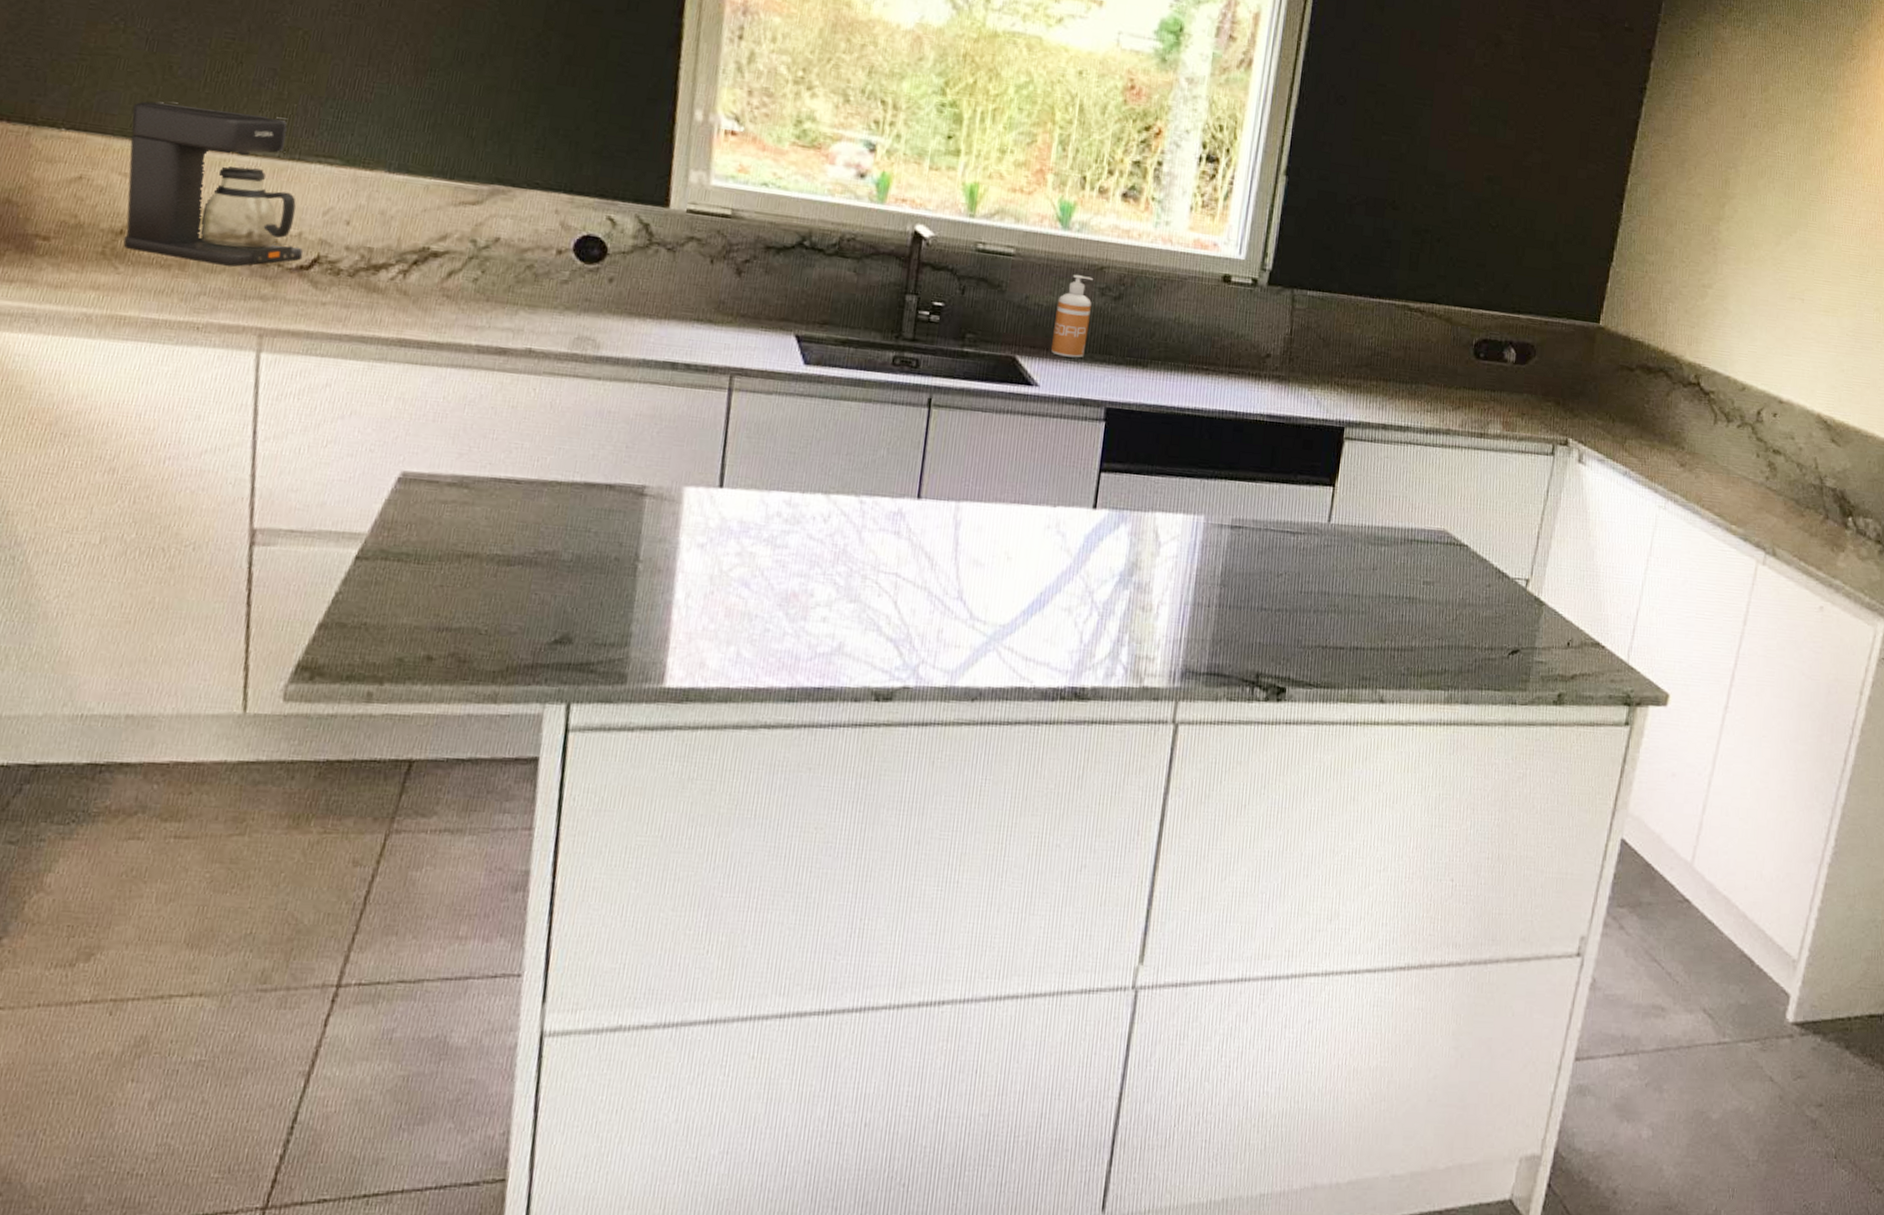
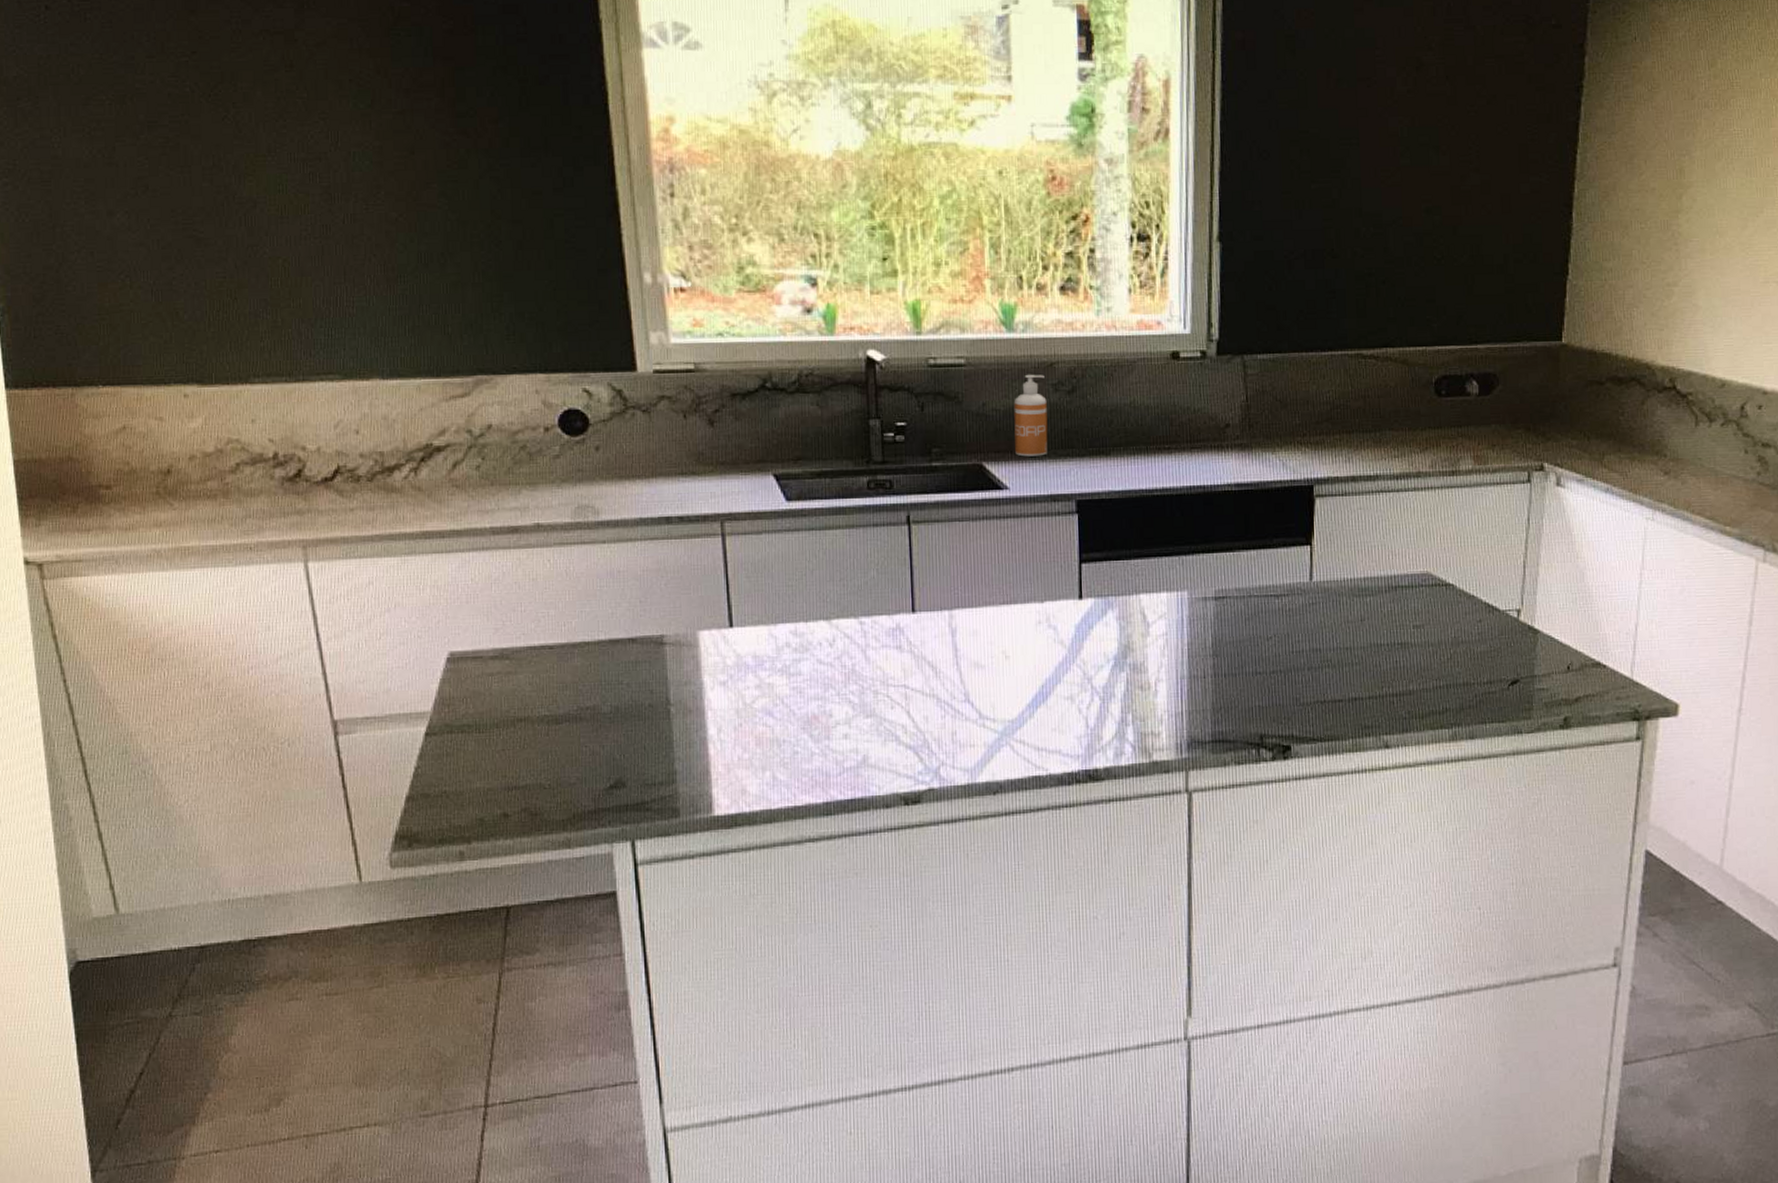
coffee maker: present [123,101,304,268] -> none [153,344,325,489]

